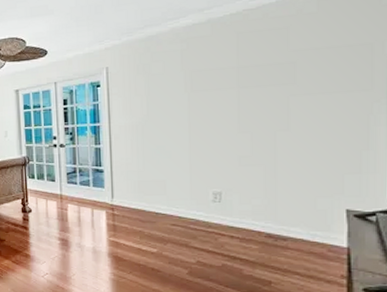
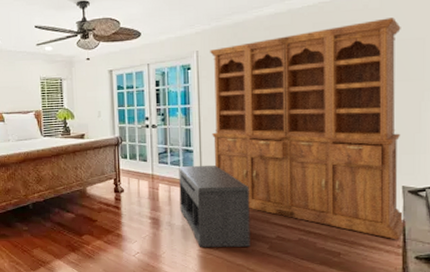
bench: none [88,185,167,271] -> present [179,165,250,247]
bookcase: none [121,22,351,270] -> present [210,17,406,240]

